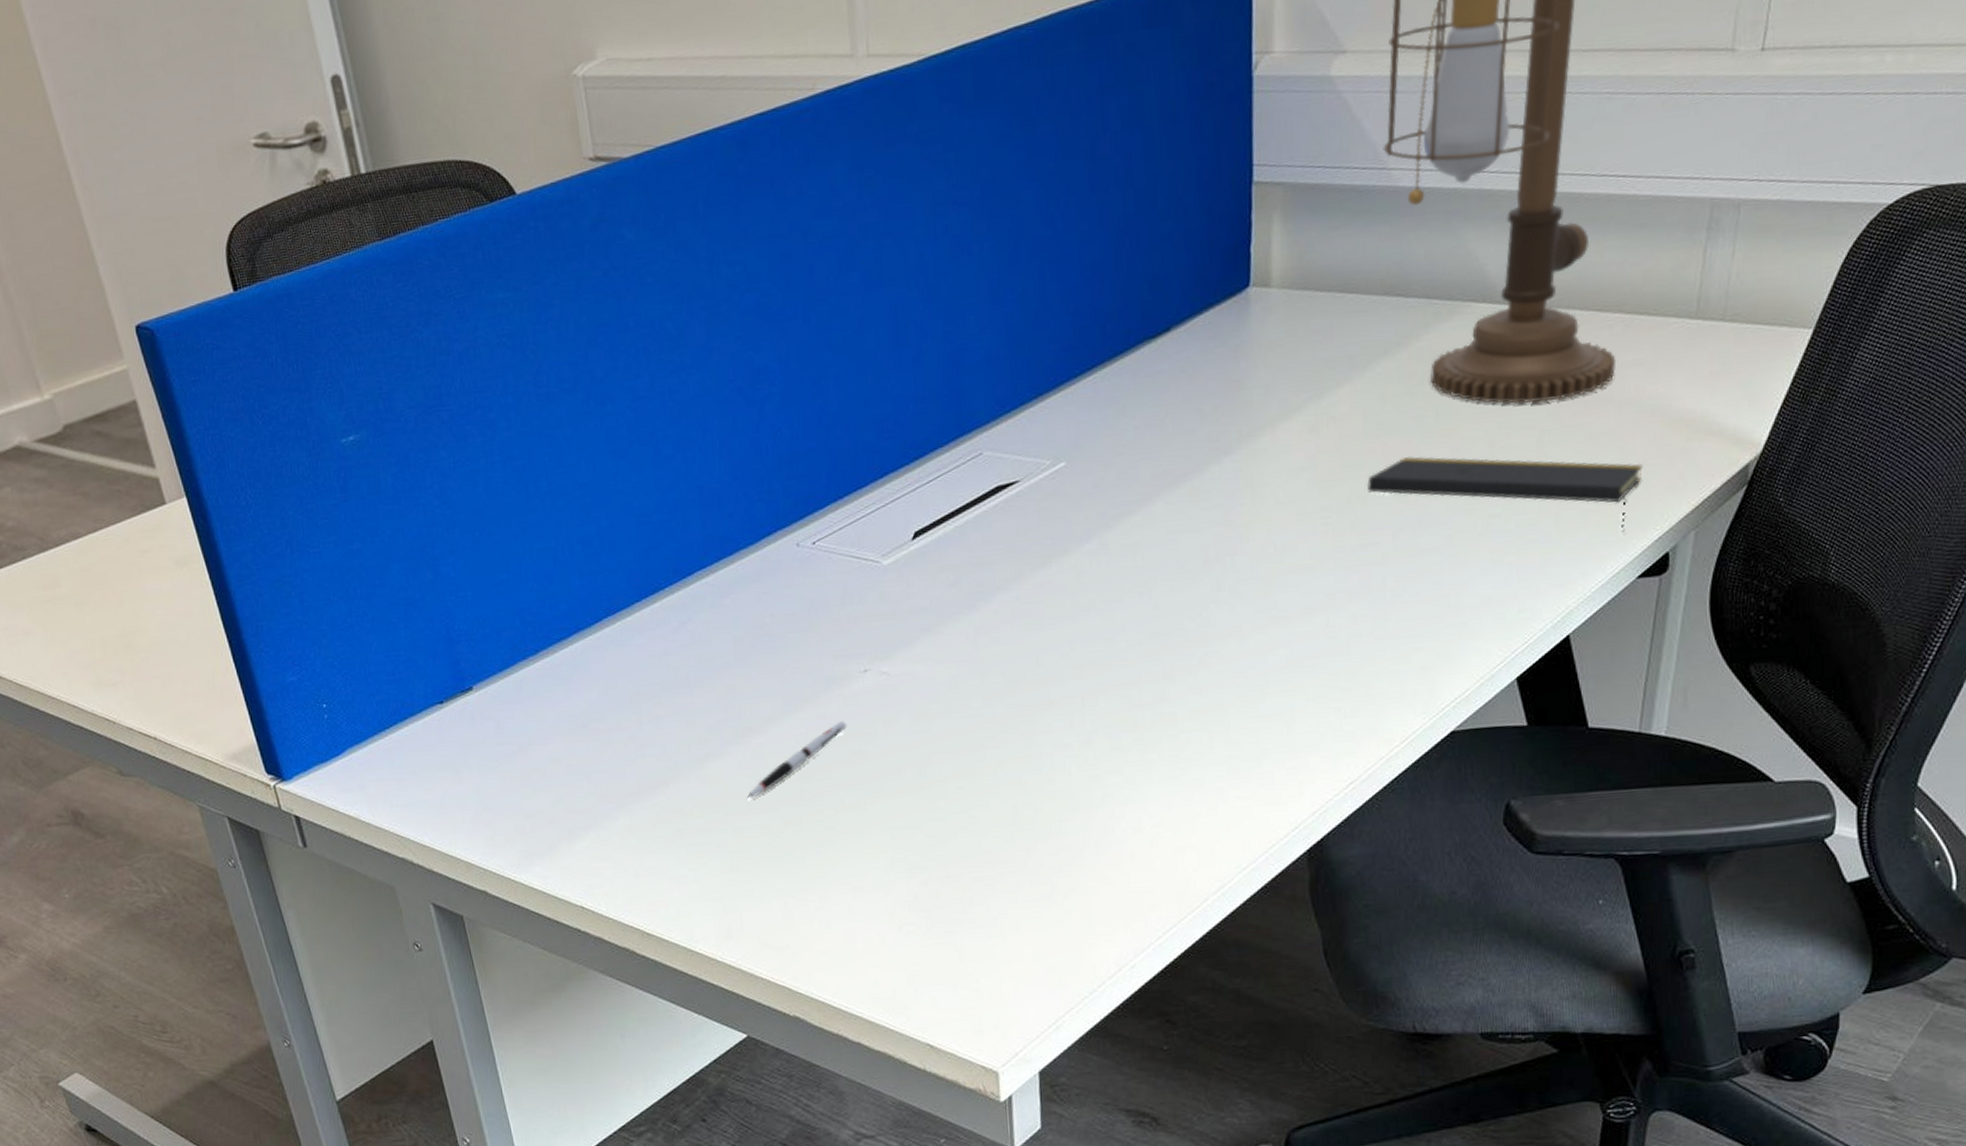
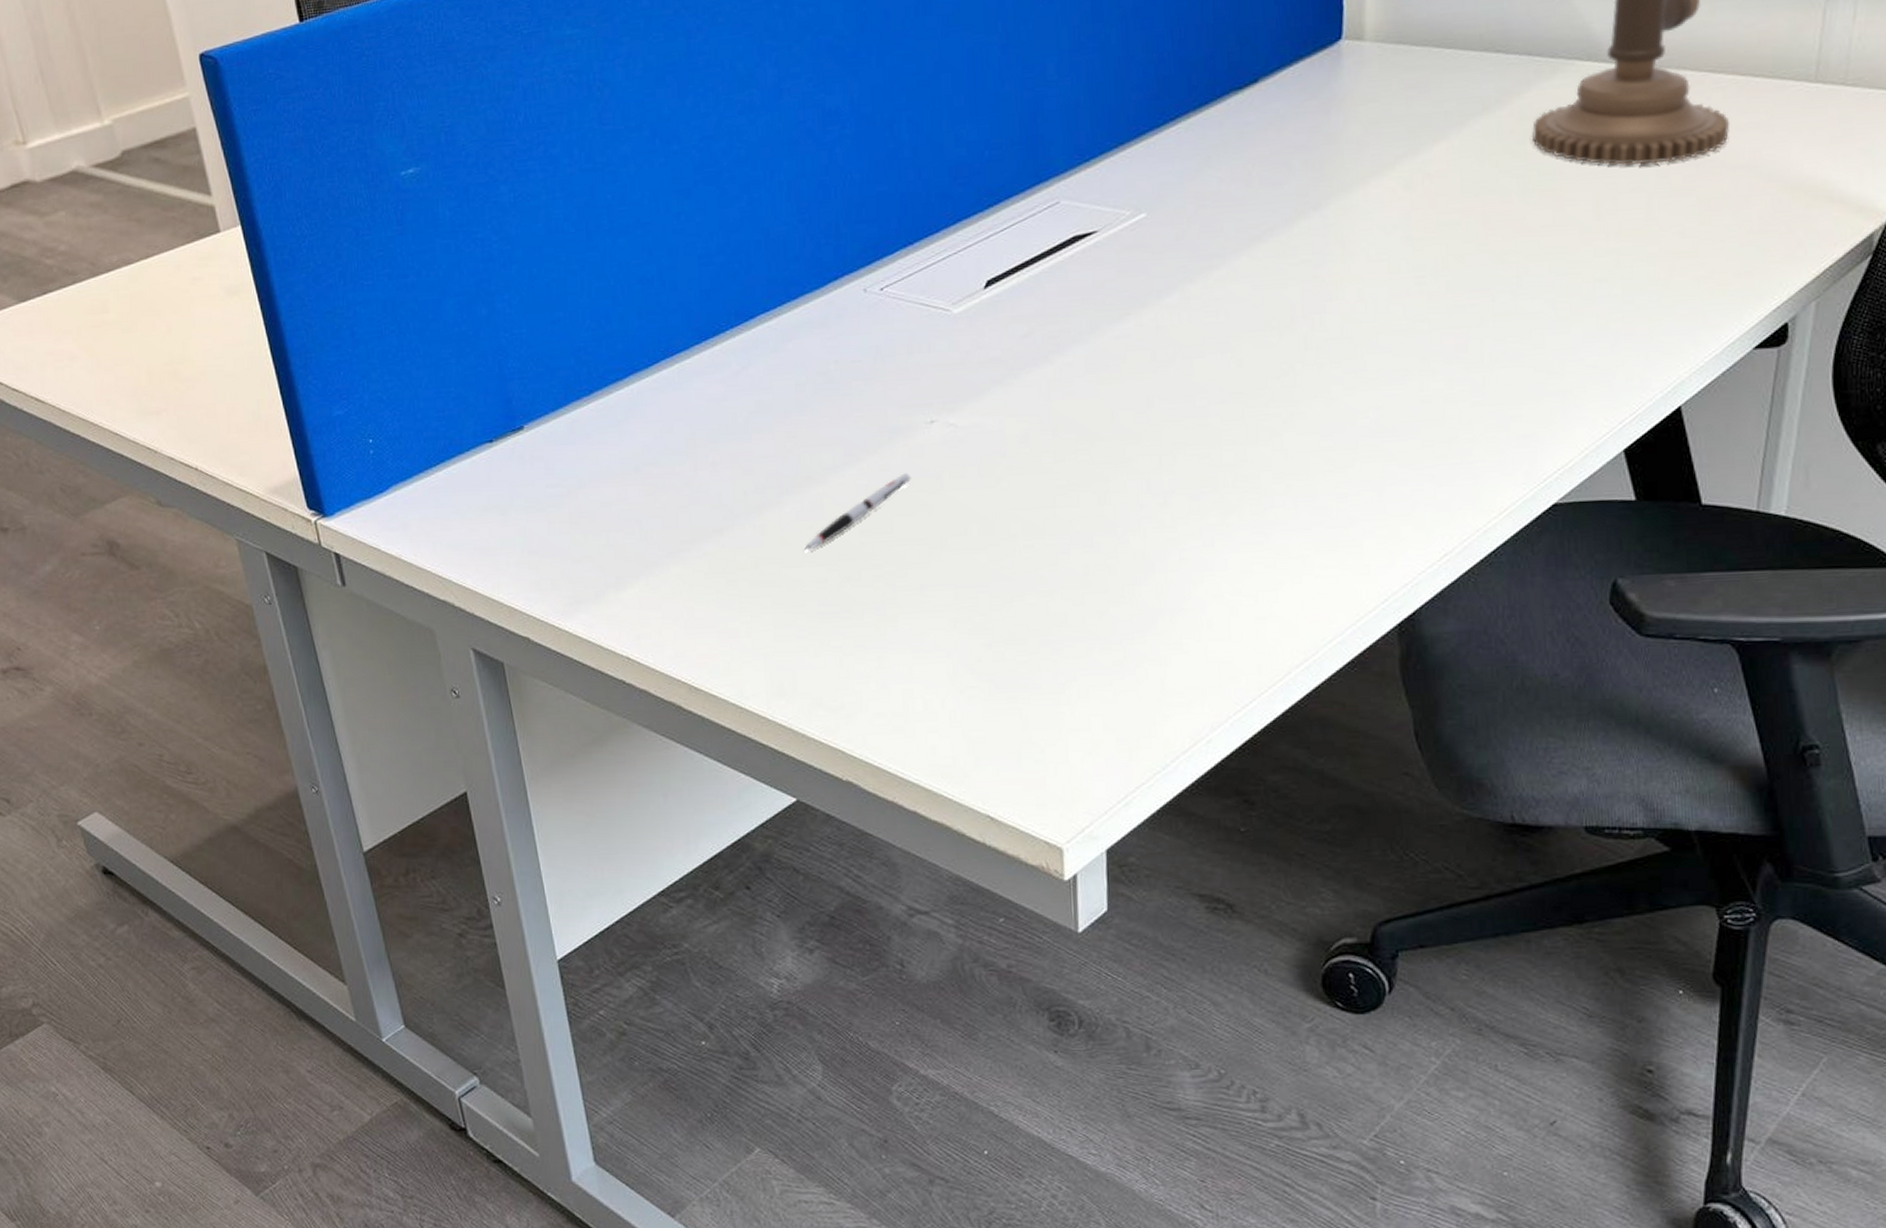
notepad: present [1367,455,1643,535] -> none [1465,215,1759,304]

